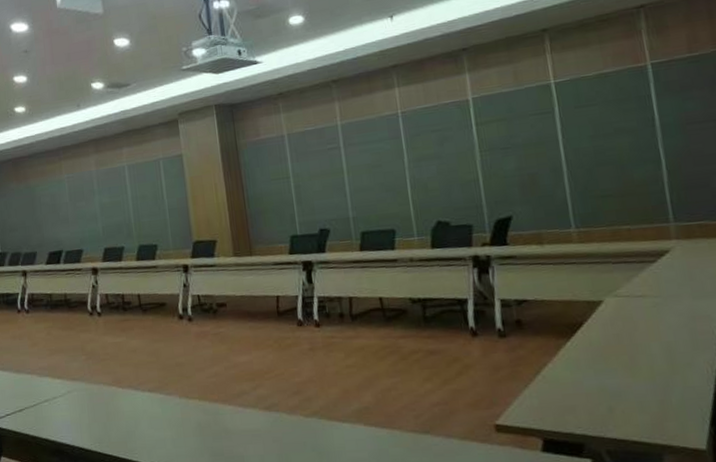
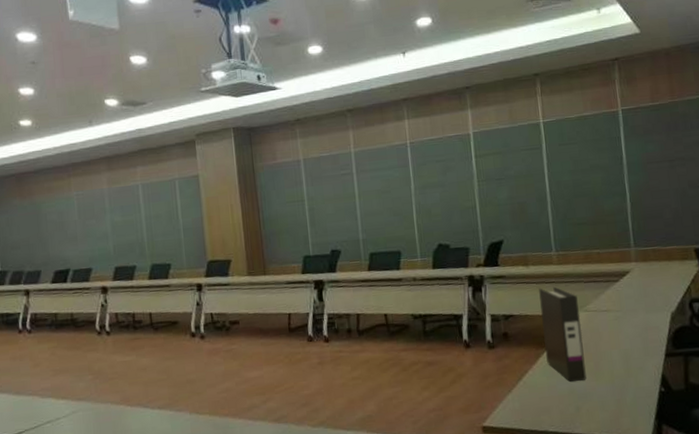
binder: none [556,268,620,377] -> present [539,286,587,382]

